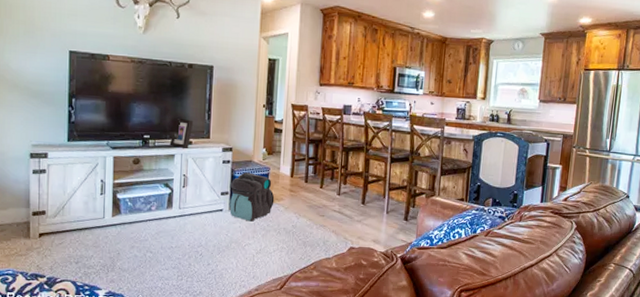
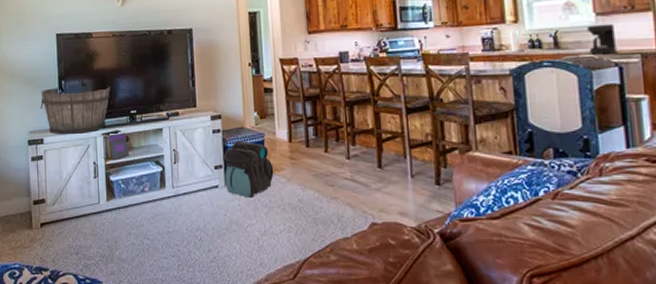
wooden bucket: none [46,99,126,152] -> present [40,79,112,135]
books: none [110,151,140,180] -> present [100,130,130,161]
picture frame: present [169,119,193,148] -> none [156,89,178,121]
coffee maker: none [530,109,550,133] -> present [587,23,616,55]

